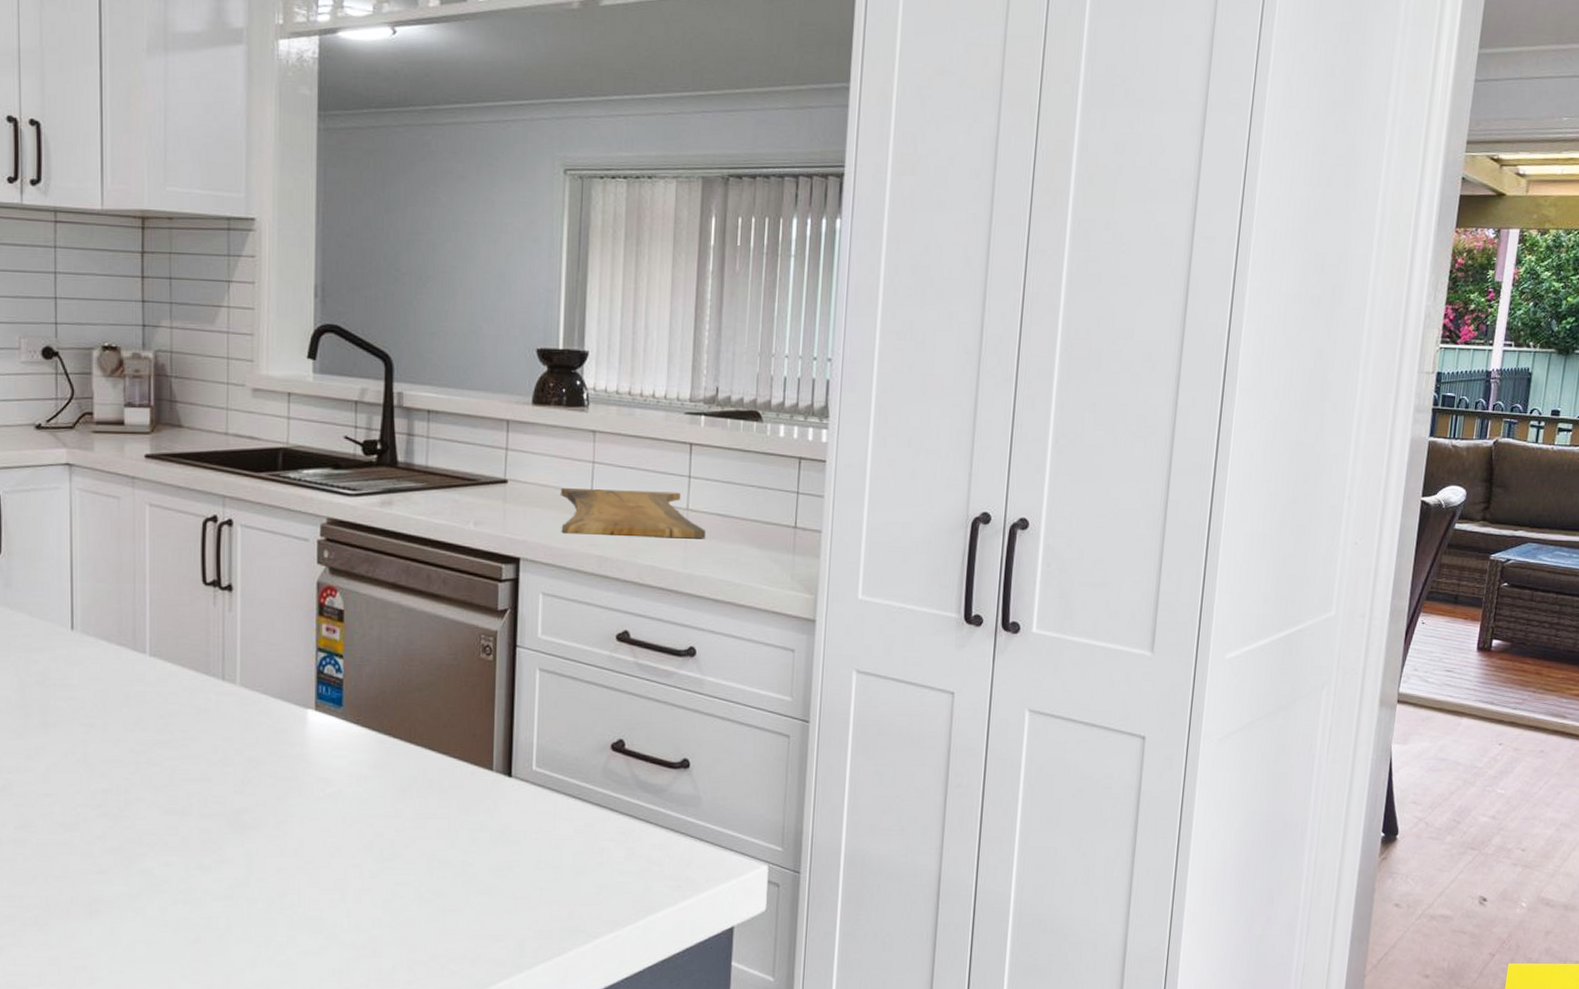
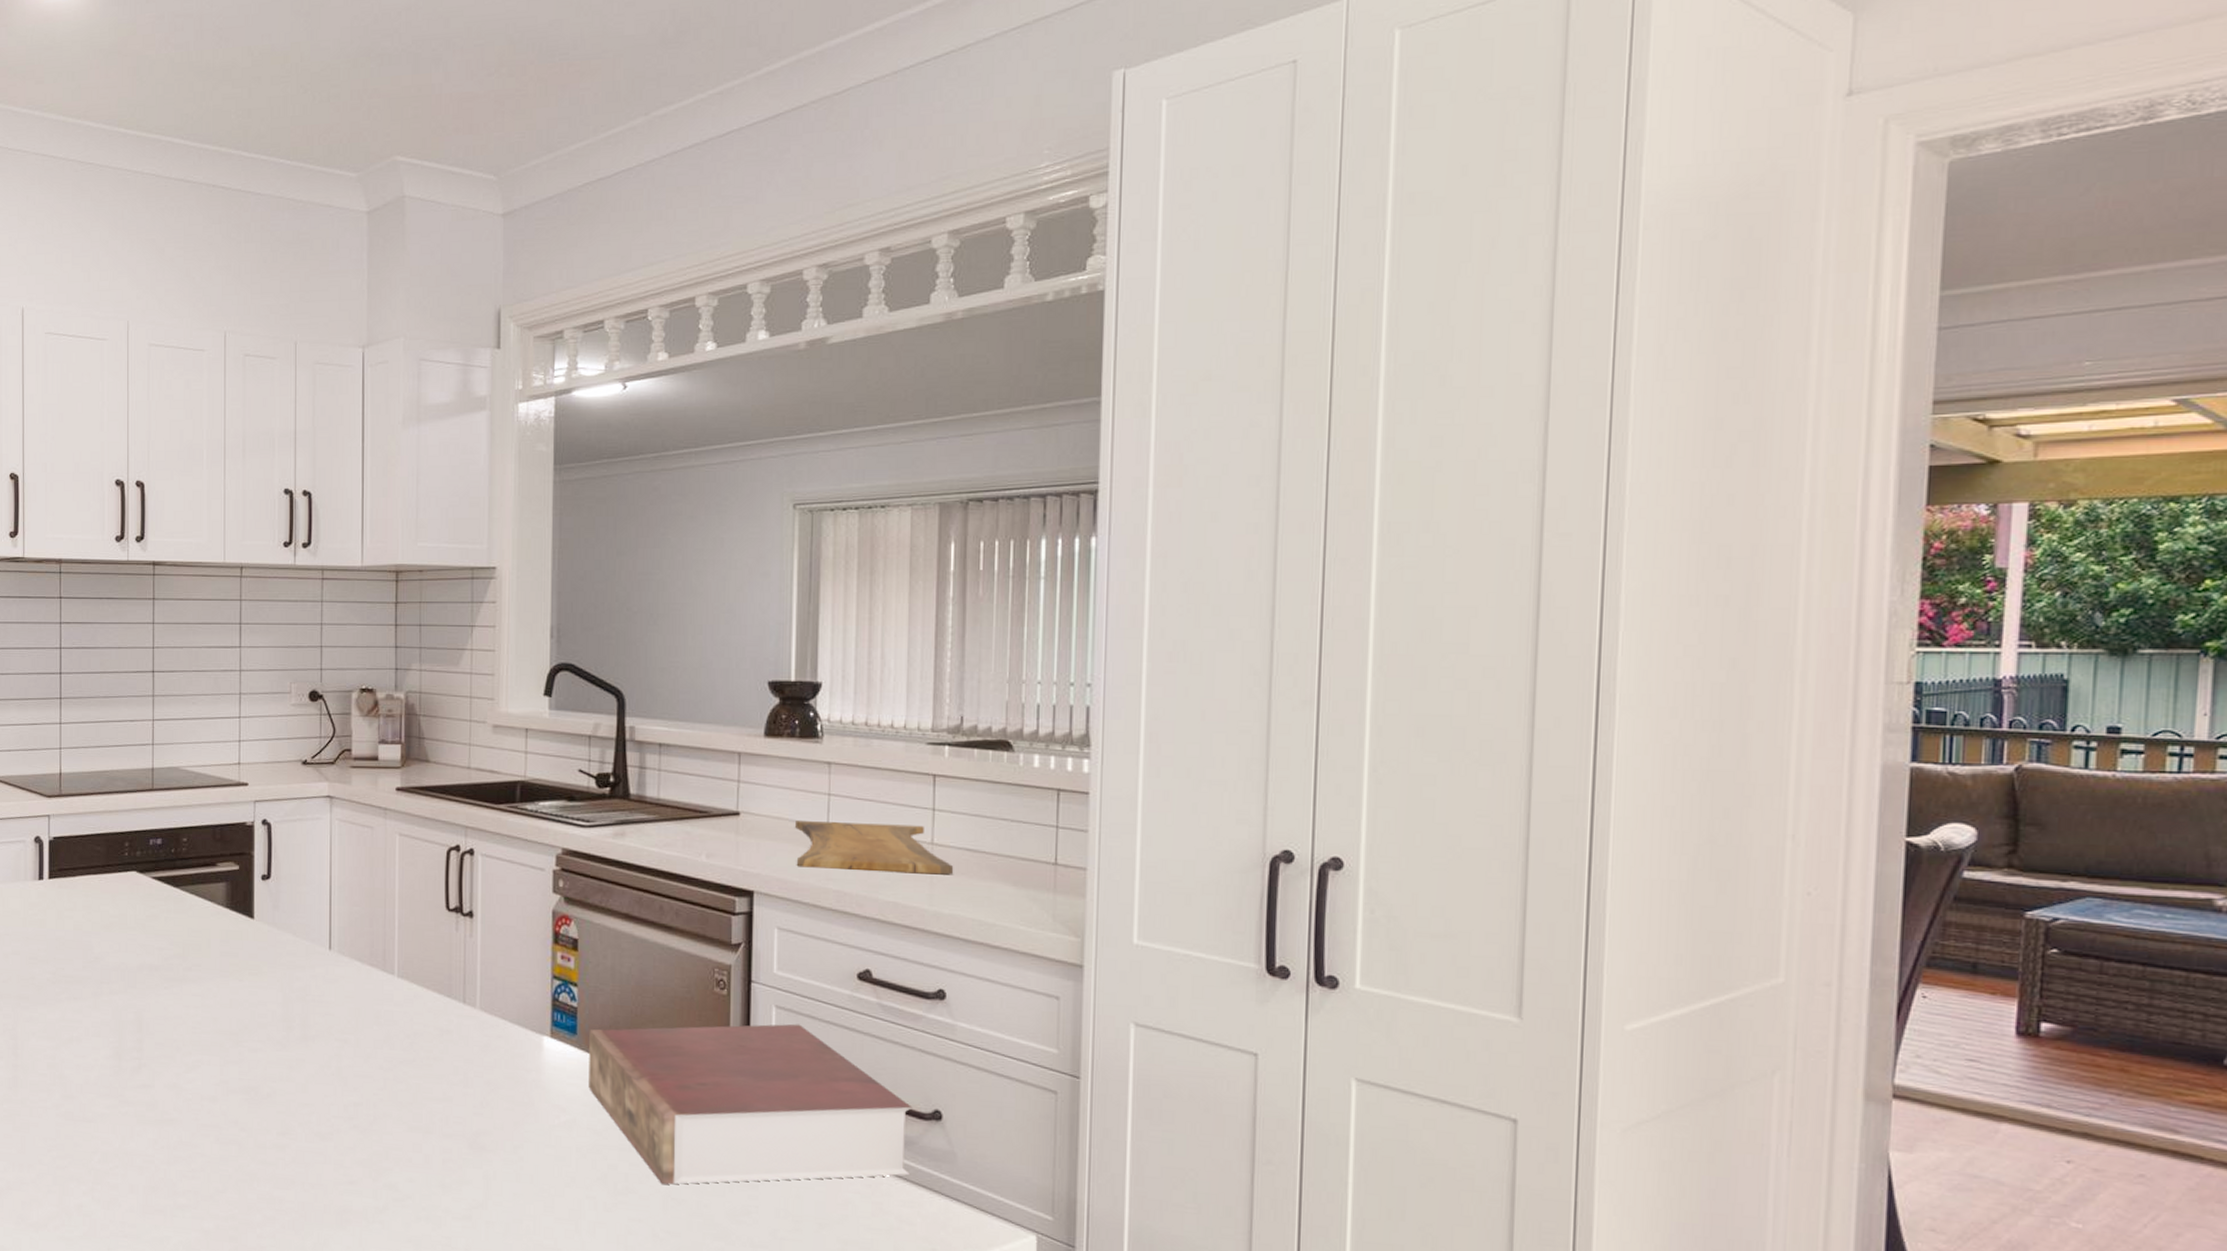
book: none [354,685,664,847] -> present [589,1023,913,1185]

